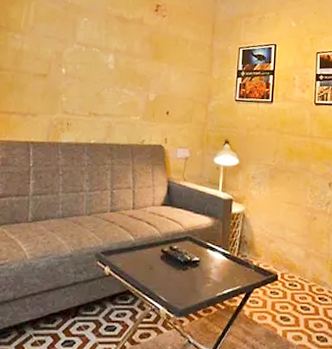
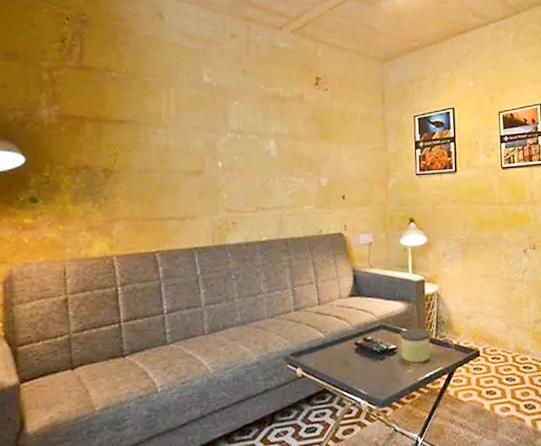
candle: none [204,243,233,278] -> present [400,327,431,363]

